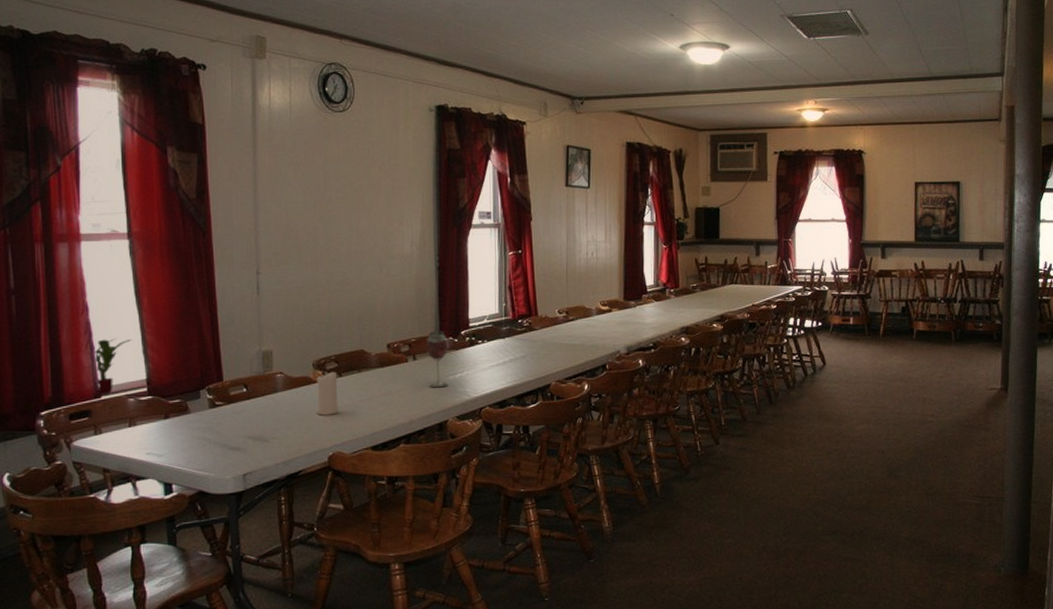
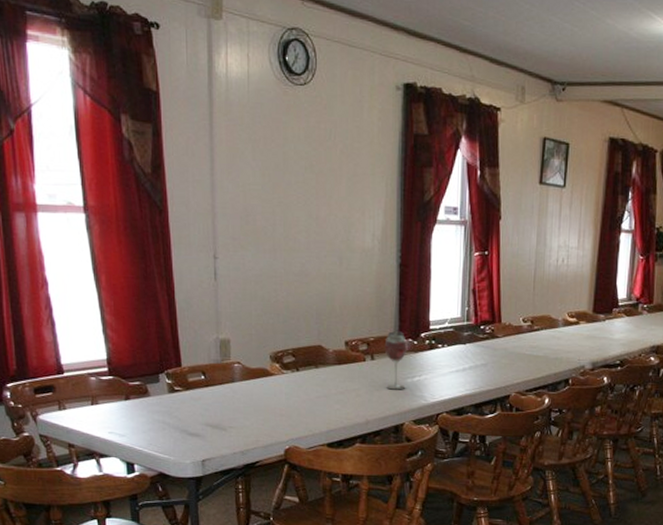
potted plant: present [93,339,132,396] -> none [54,315,91,372]
candle: present [316,371,338,416] -> none [273,365,295,409]

